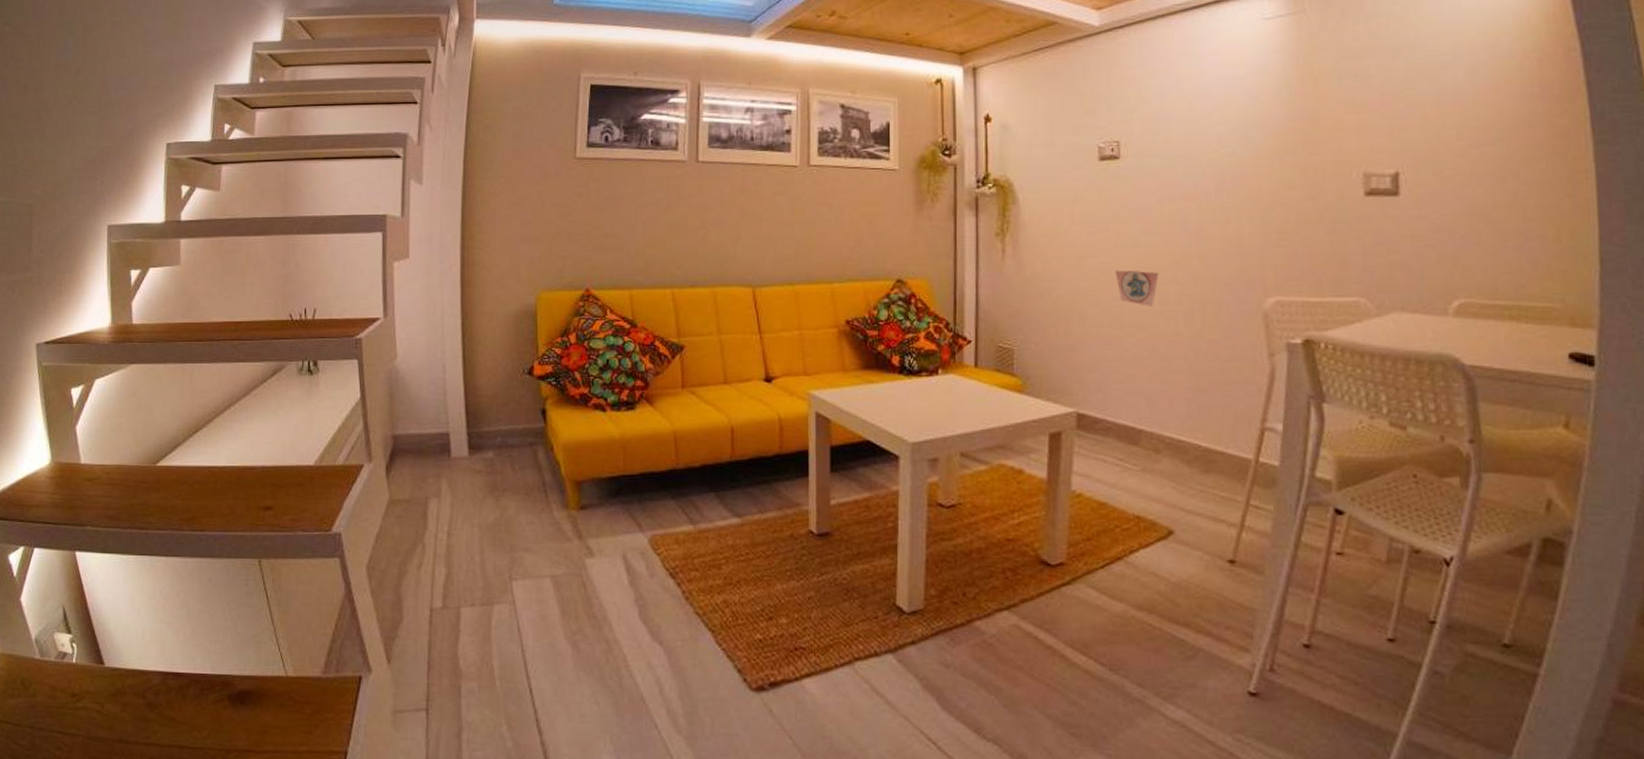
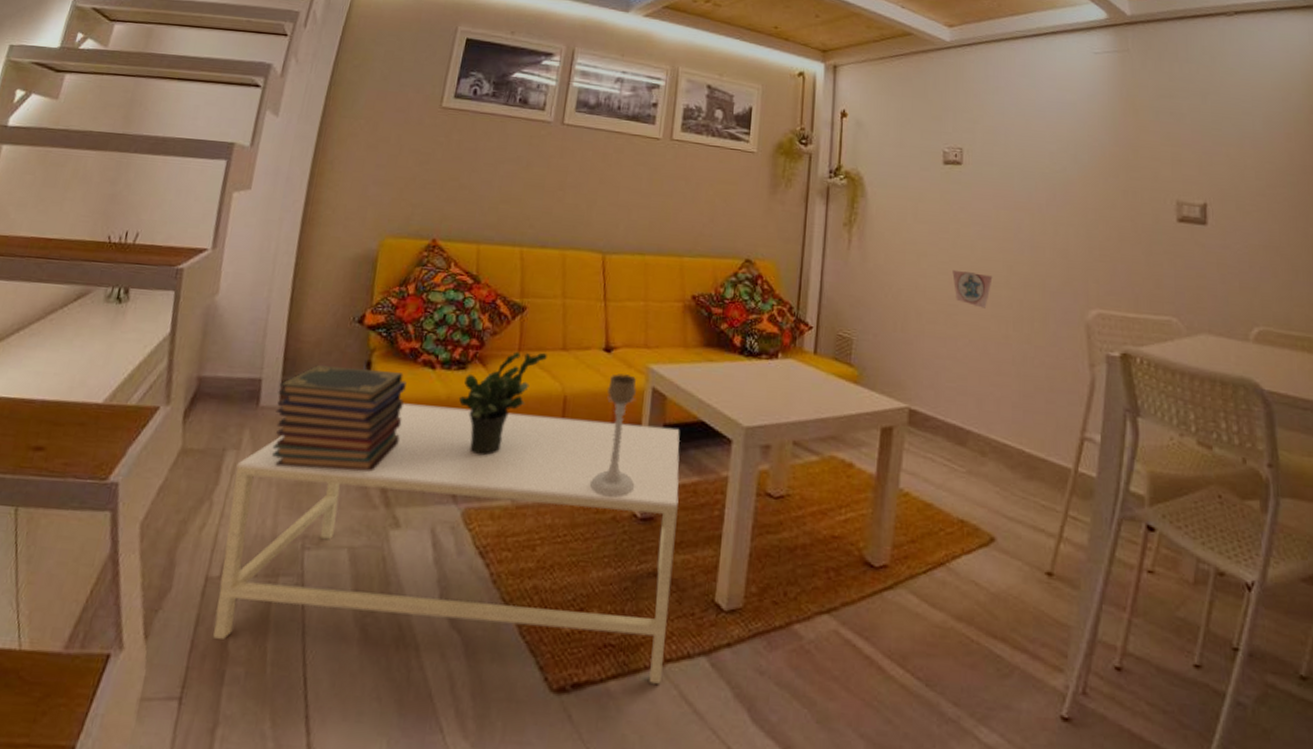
coffee table: none [440,445,853,680] -> present [213,403,680,684]
book stack: none [466,416,582,510] -> present [272,365,407,472]
potted plant: none [632,387,710,487] -> present [459,351,547,456]
candle holder: none [765,400,809,518] -> present [589,373,637,498]

